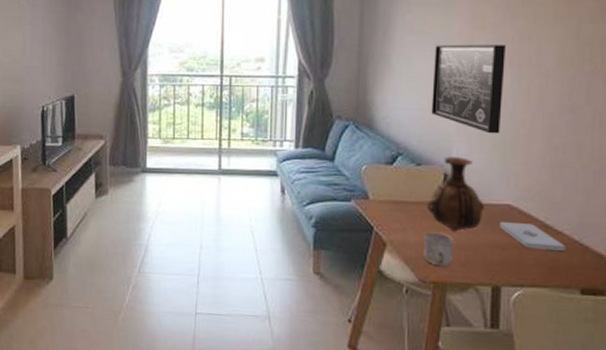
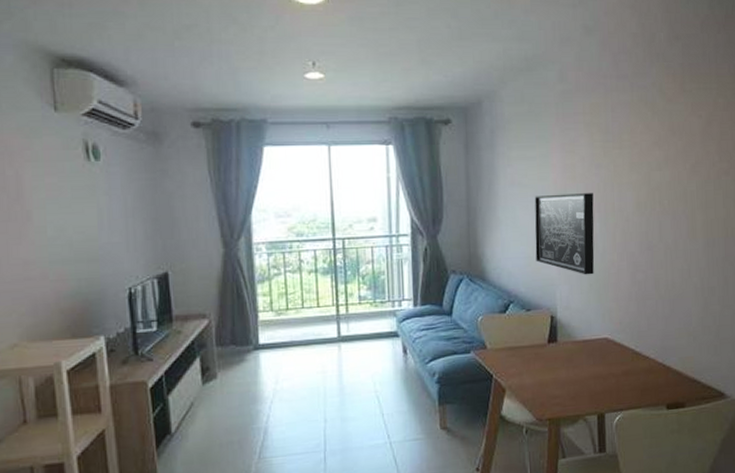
mug: present [423,232,453,267] -> none [537,372,563,403]
vase: present [427,157,484,232] -> none [538,299,586,369]
notepad: present [500,221,566,251] -> none [600,353,653,375]

